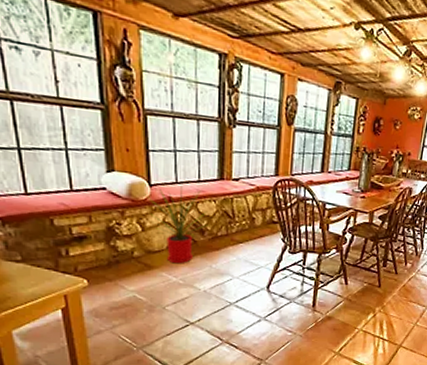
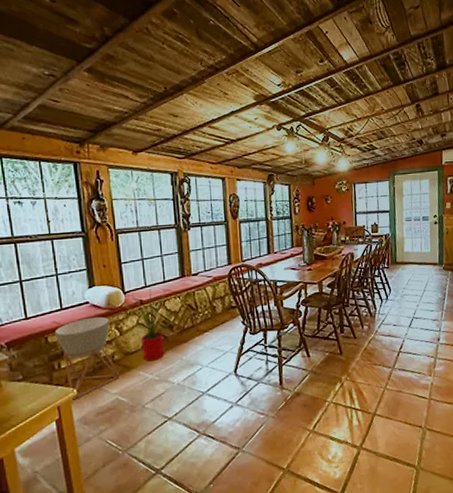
planter: none [62,206,139,291] -> present [54,316,120,400]

